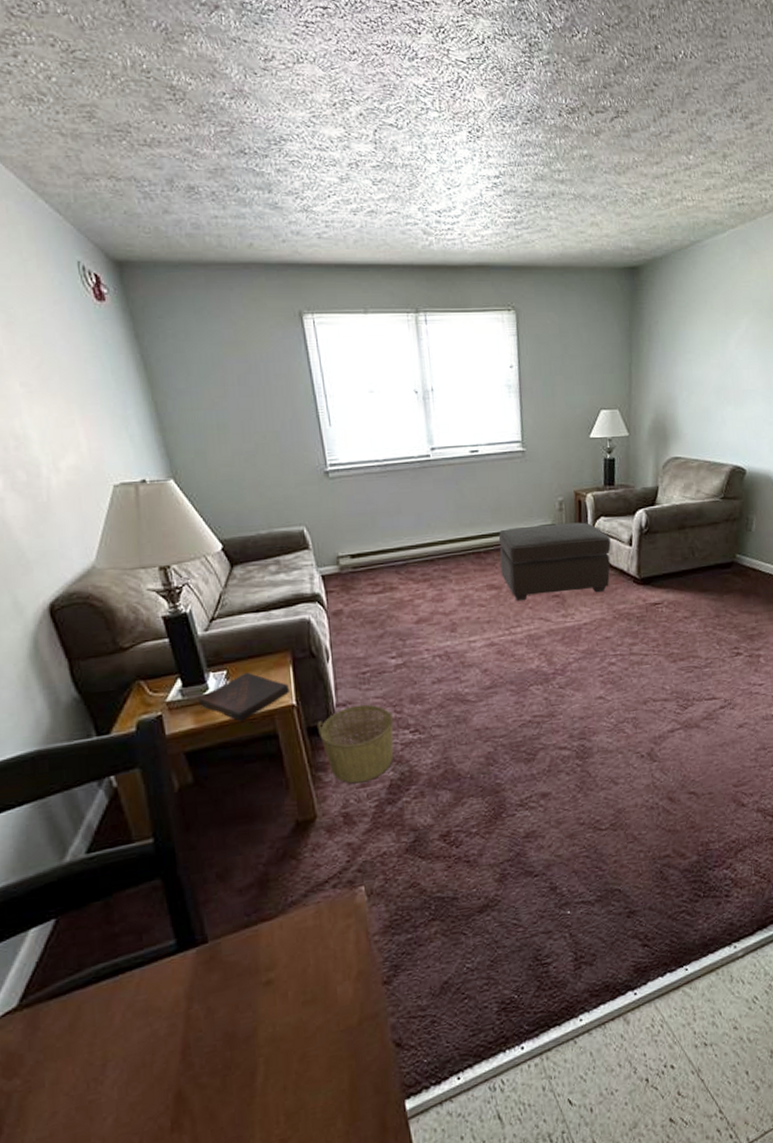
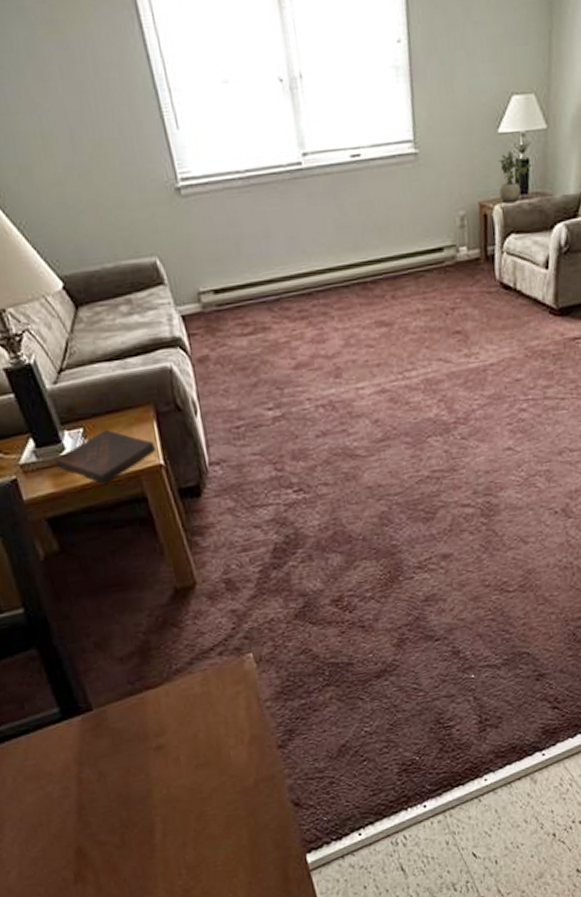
basket: present [317,704,394,784] -> none [189,462,276,548]
ottoman: present [498,522,611,600] -> none [387,241,523,339]
potted plant: none [590,452,617,493] -> present [498,151,532,204]

